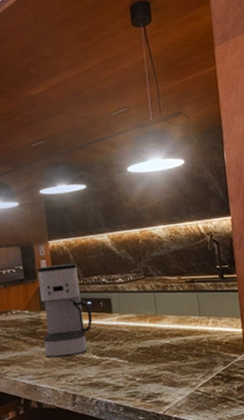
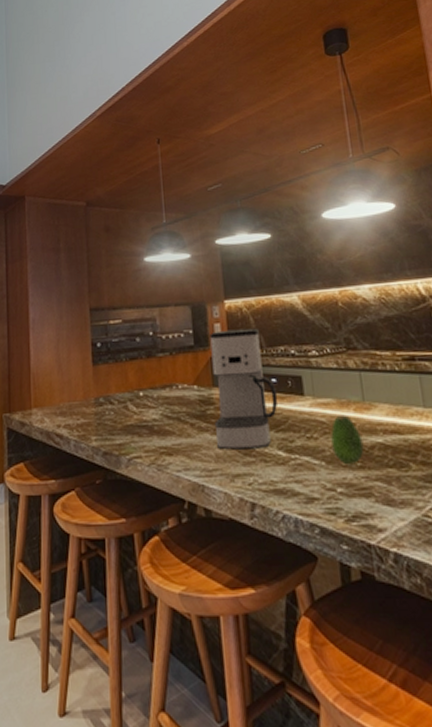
fruit: none [132,325,156,361] -> present [331,414,364,465]

